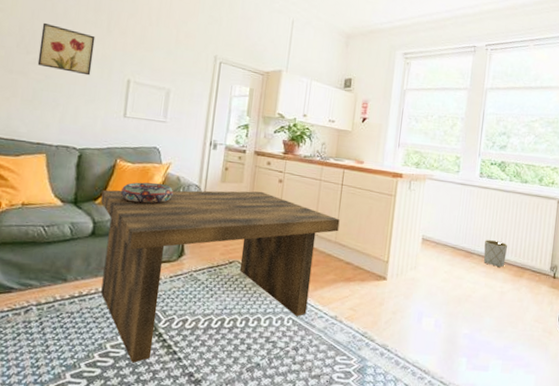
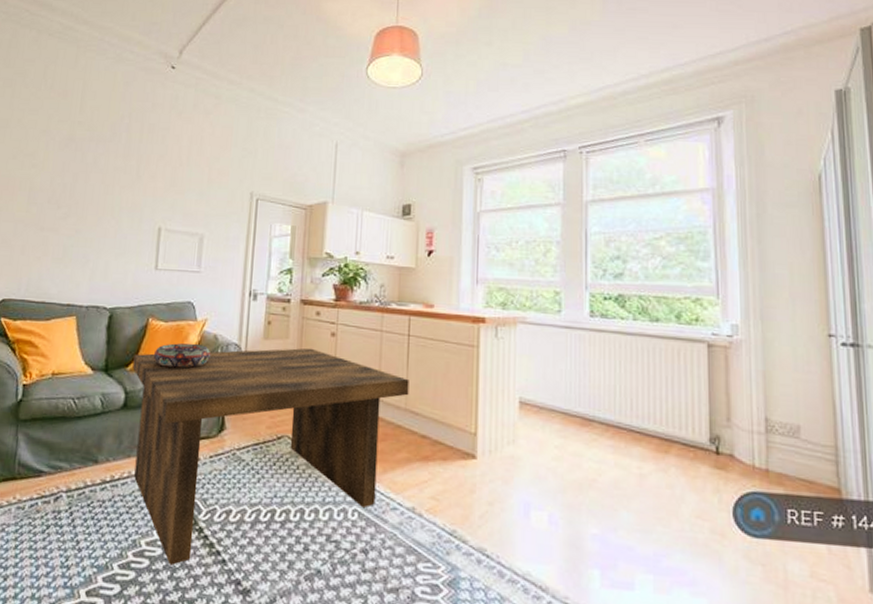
wall art: present [37,22,96,76] -> none [67,174,125,227]
planter: present [483,240,507,268] -> none [608,401,641,441]

